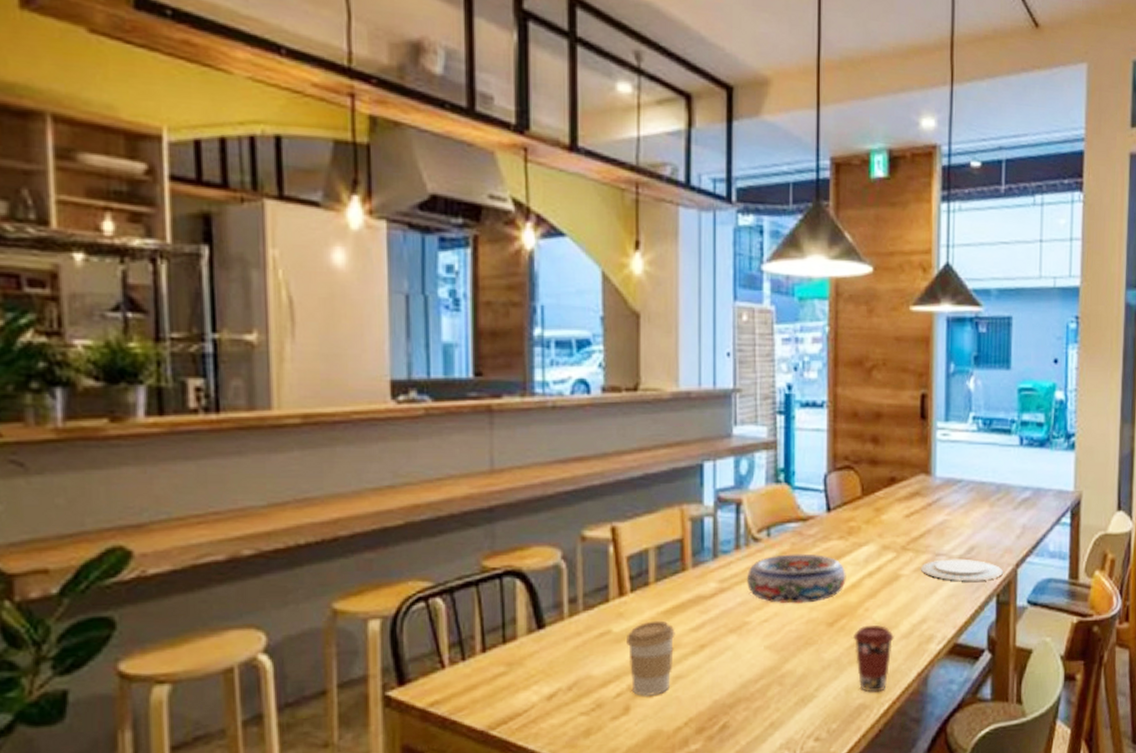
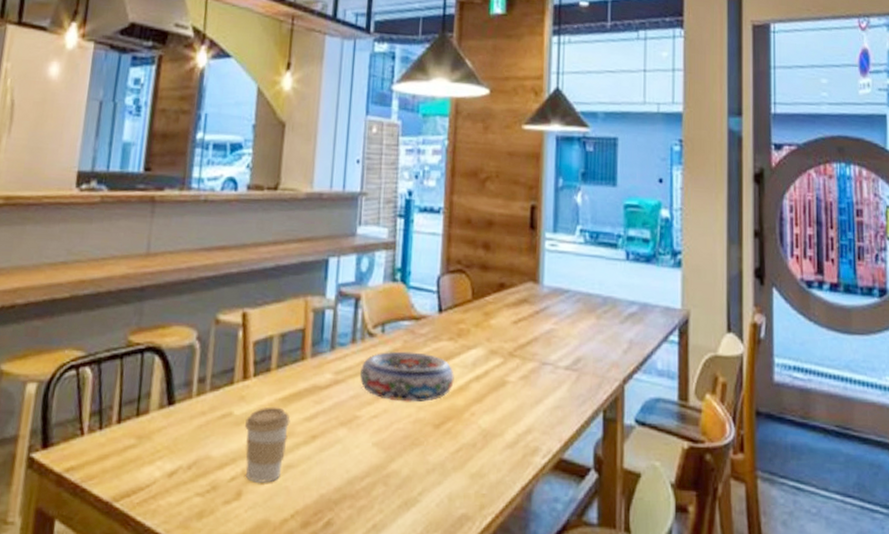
coffee cup: present [852,624,894,693] -> none [457,430,499,503]
plate: present [920,559,1003,581] -> none [526,369,610,394]

